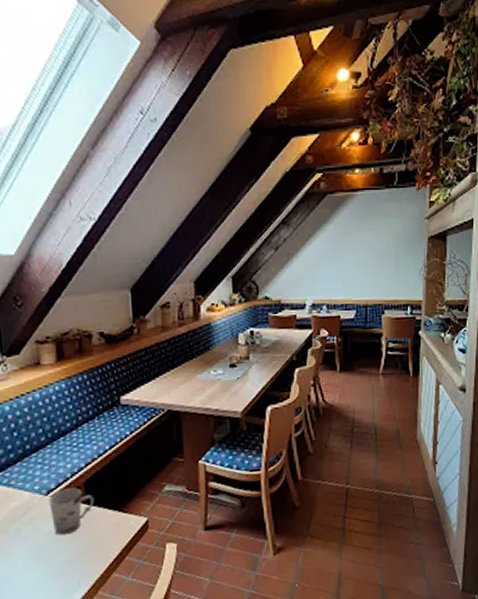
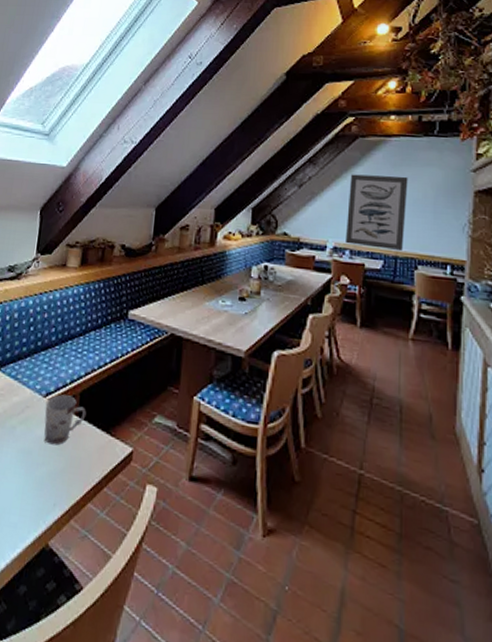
wall art: none [321,229,374,300] -> present [344,174,408,252]

